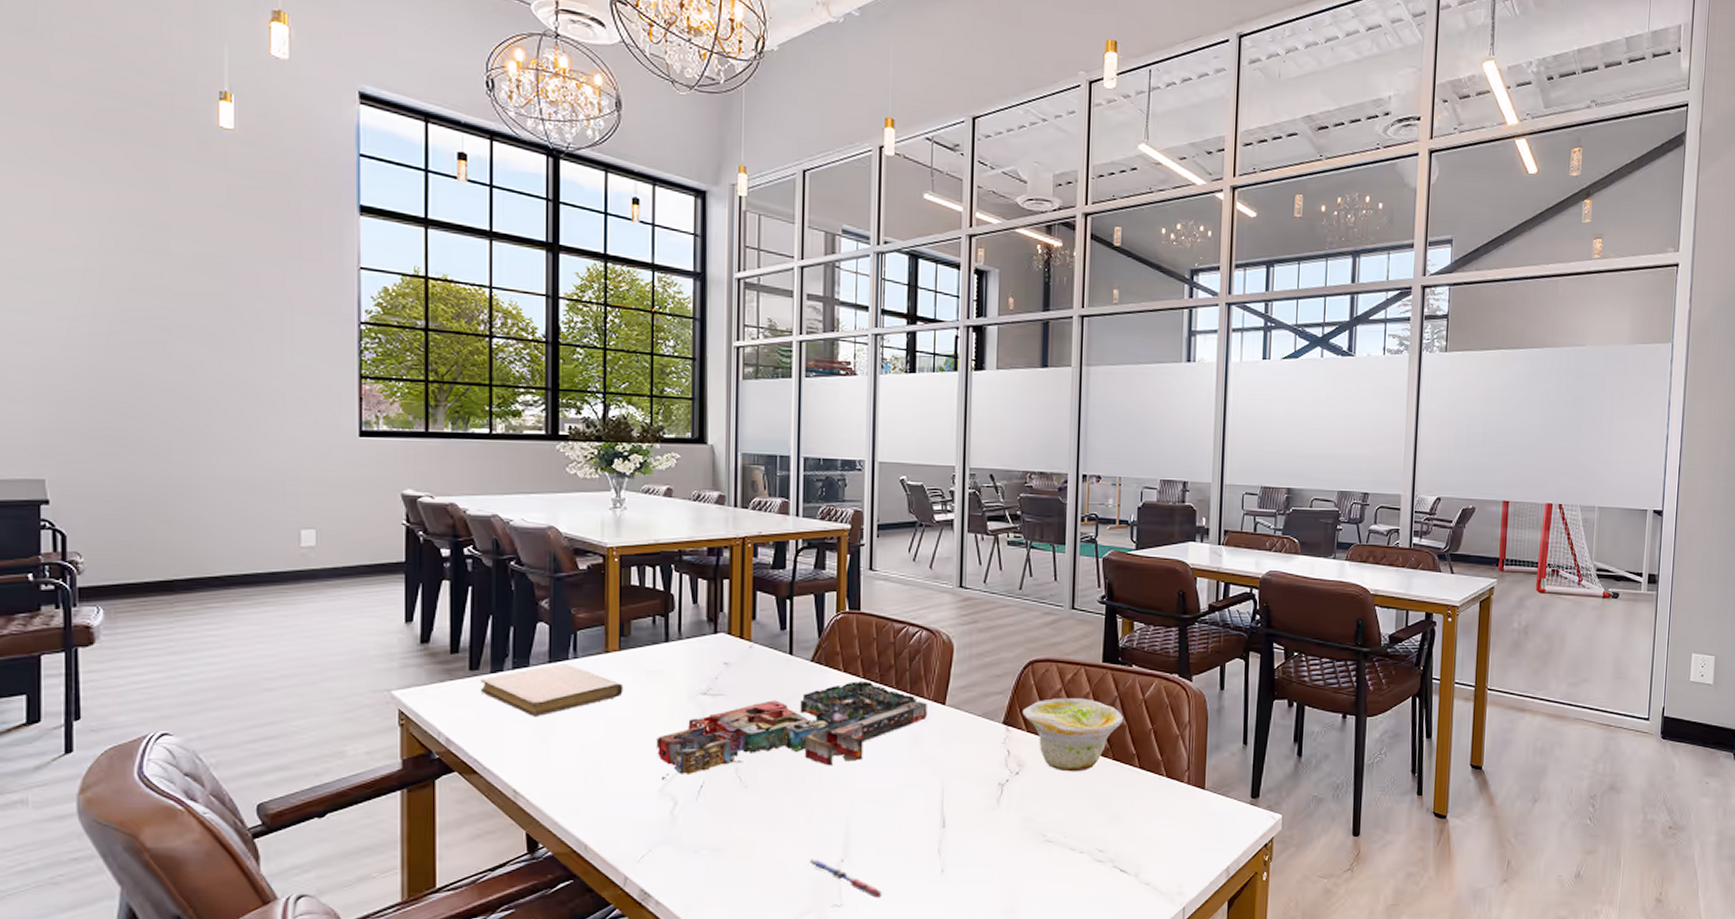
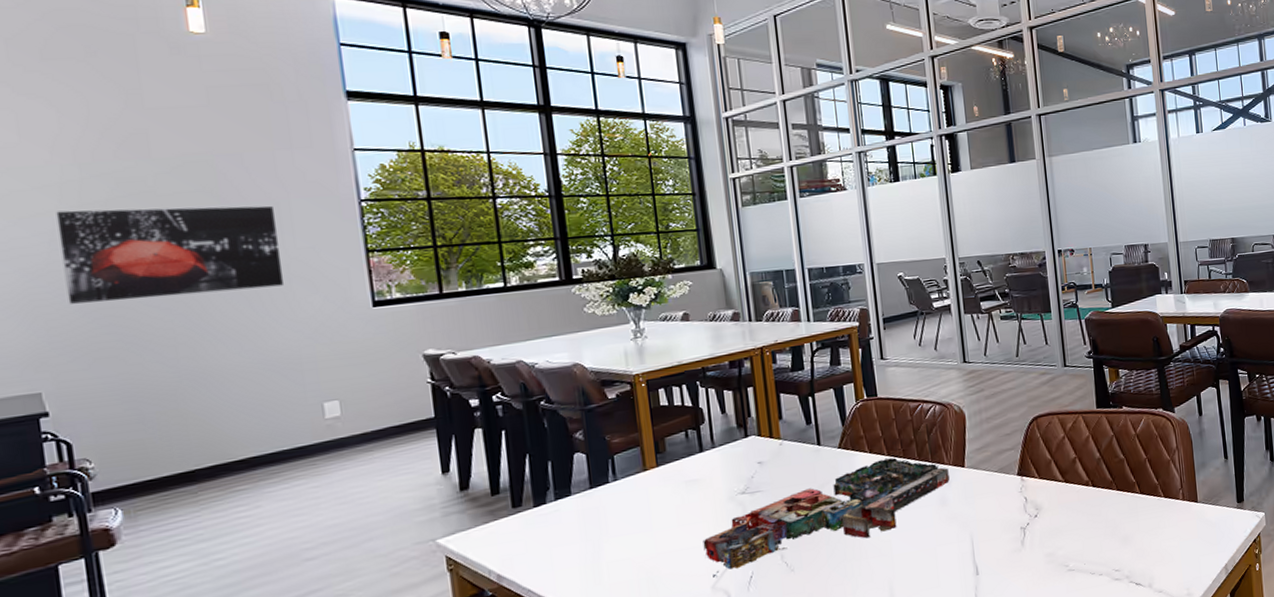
wall art: none [77,297,279,402] -> present [56,205,285,304]
notebook: present [480,663,623,716] -> none [524,486,666,541]
bowl: present [1022,698,1124,772] -> none [1033,441,1122,508]

